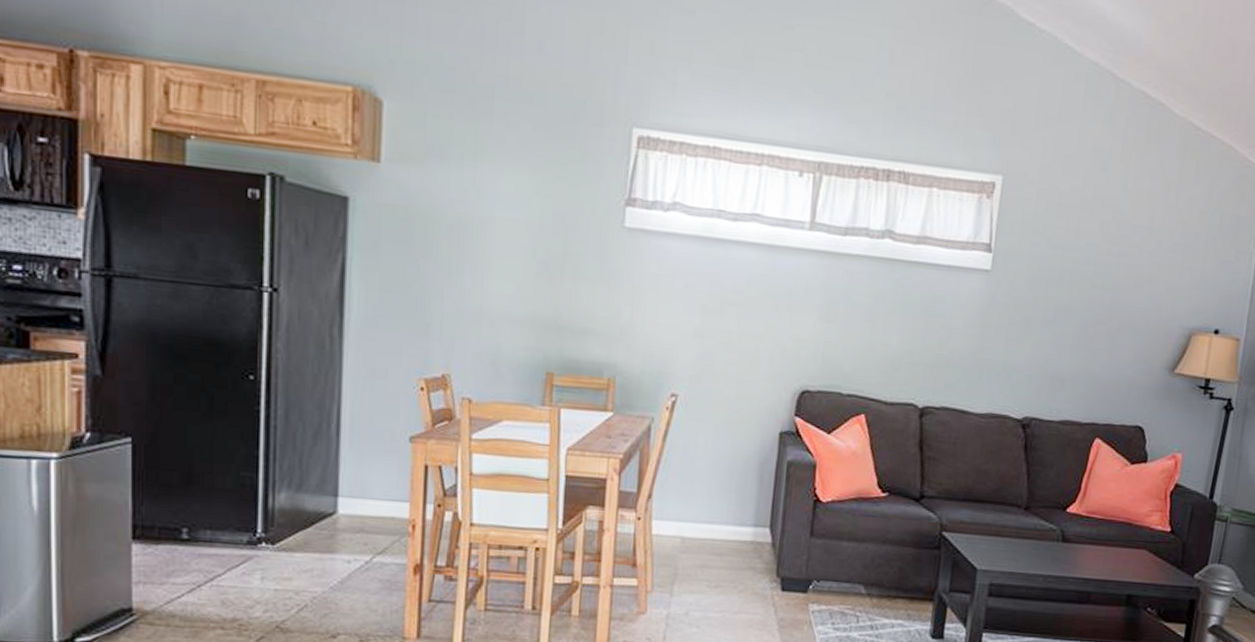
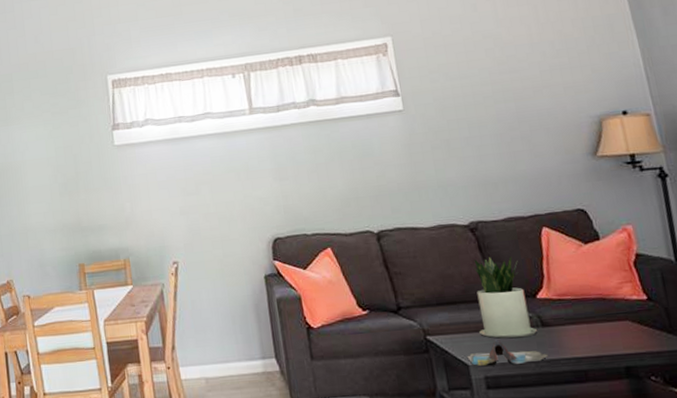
magazine: none [978,546,1060,576] -> present [467,338,549,367]
planter: none [997,459,1060,550] -> present [474,256,537,340]

